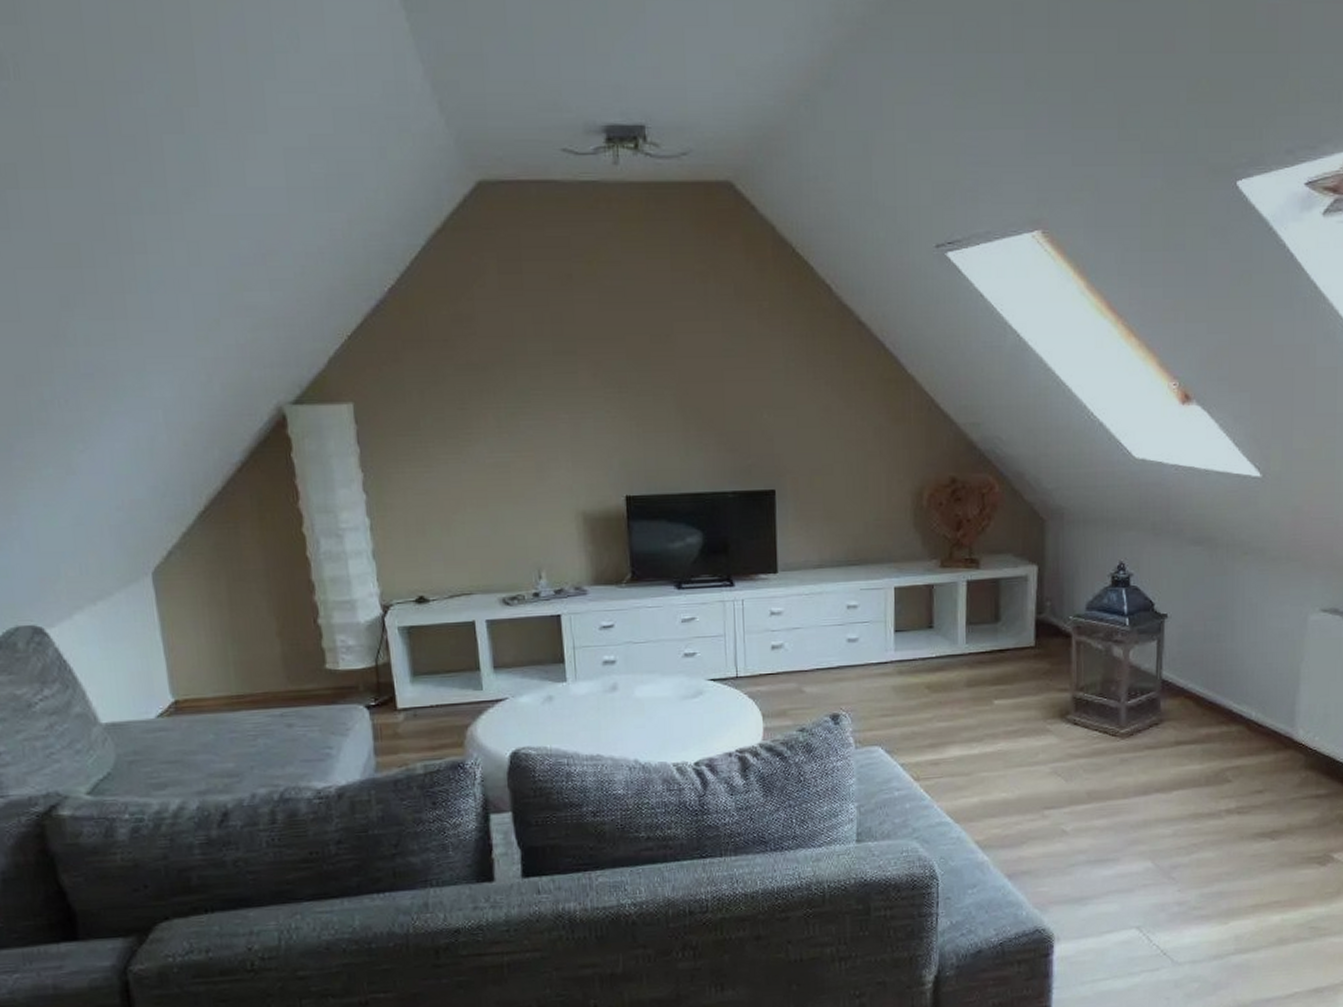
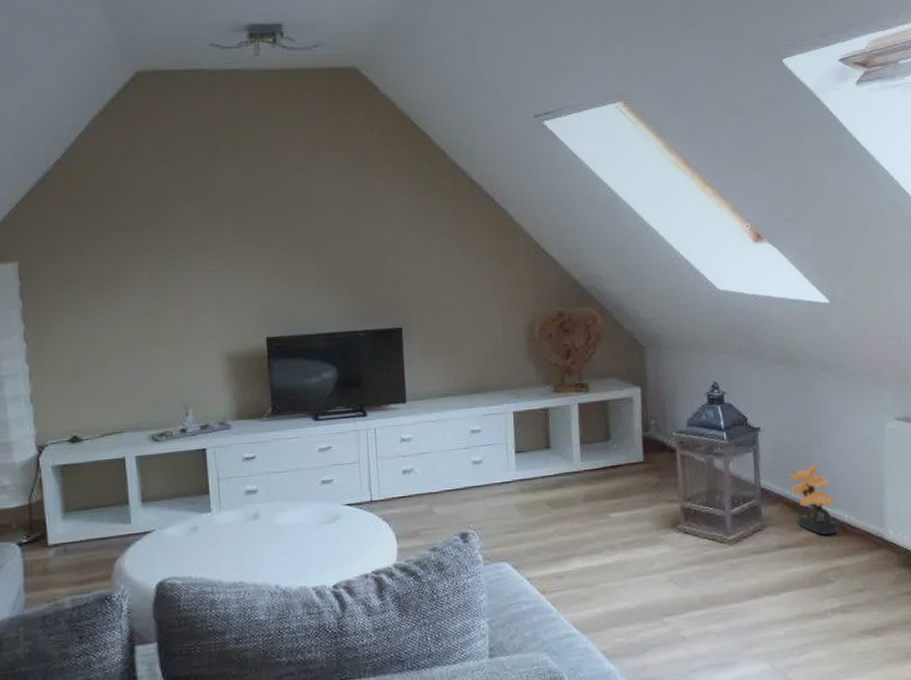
potted plant: none [1194,658,1243,733] -> present [788,466,838,536]

